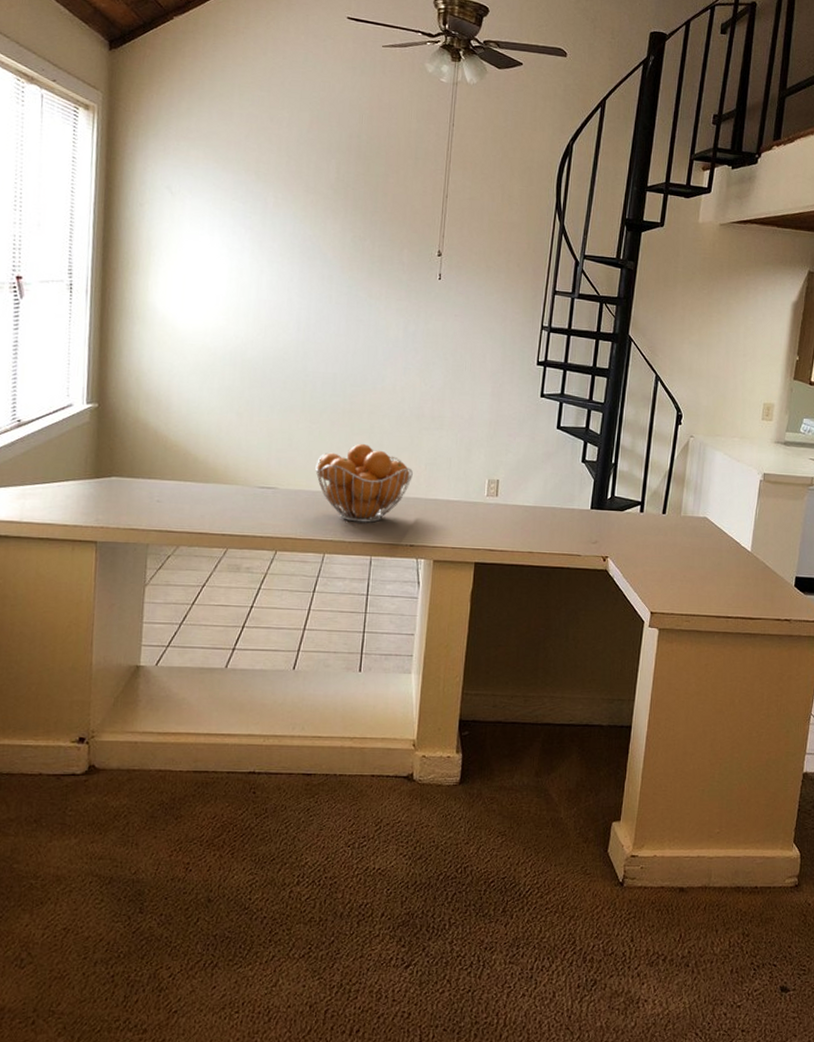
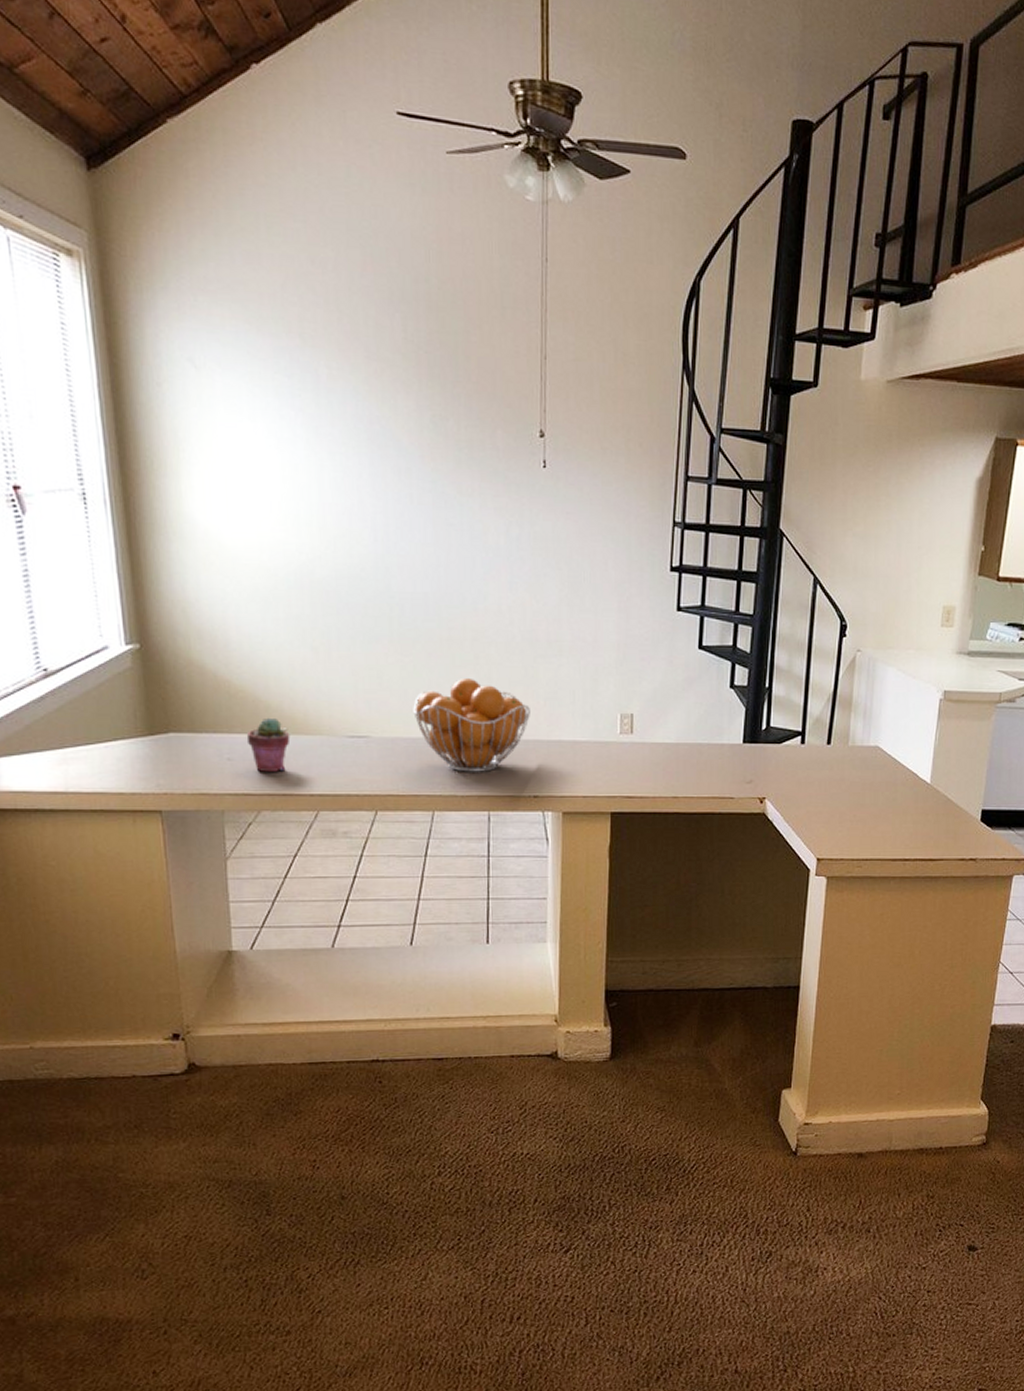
potted succulent: none [174,468,211,514] -> present [246,717,291,772]

